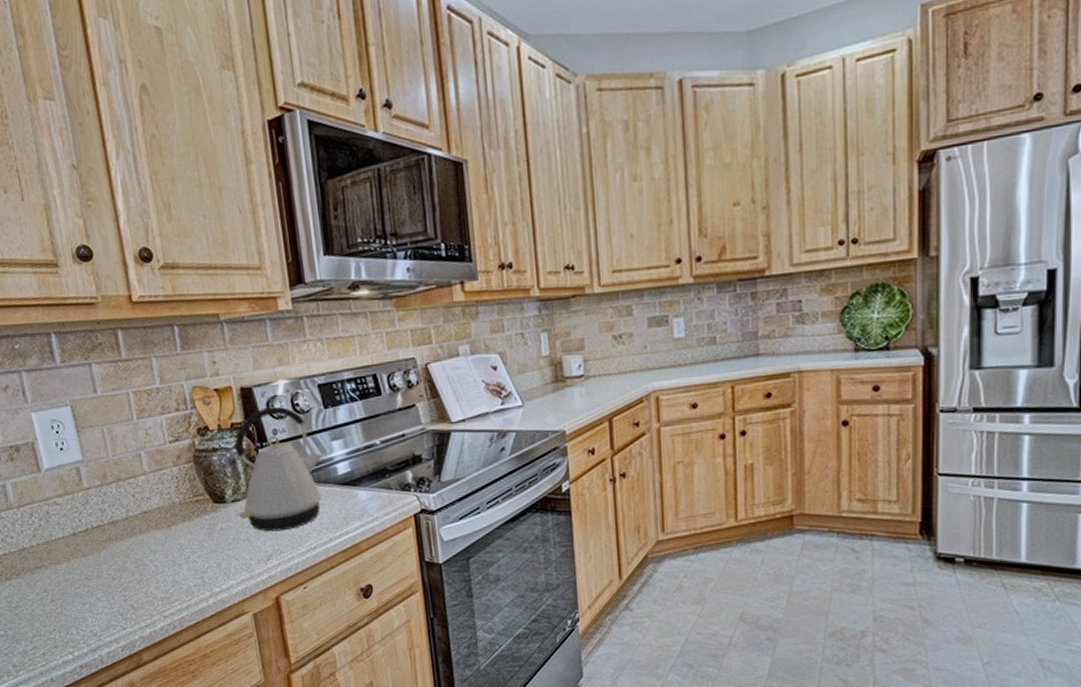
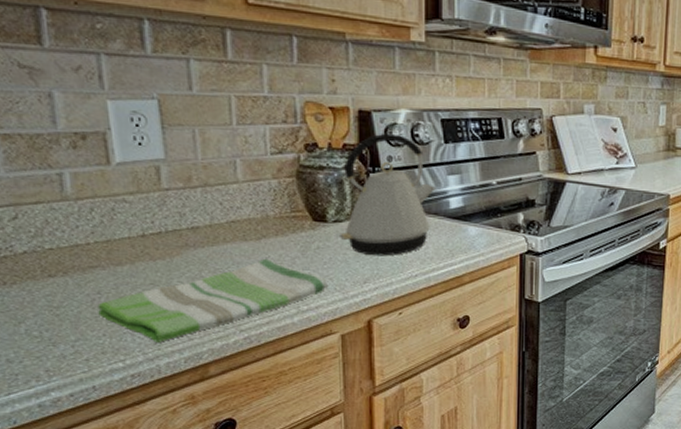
dish towel: none [46,544,235,634] -> present [97,258,327,342]

